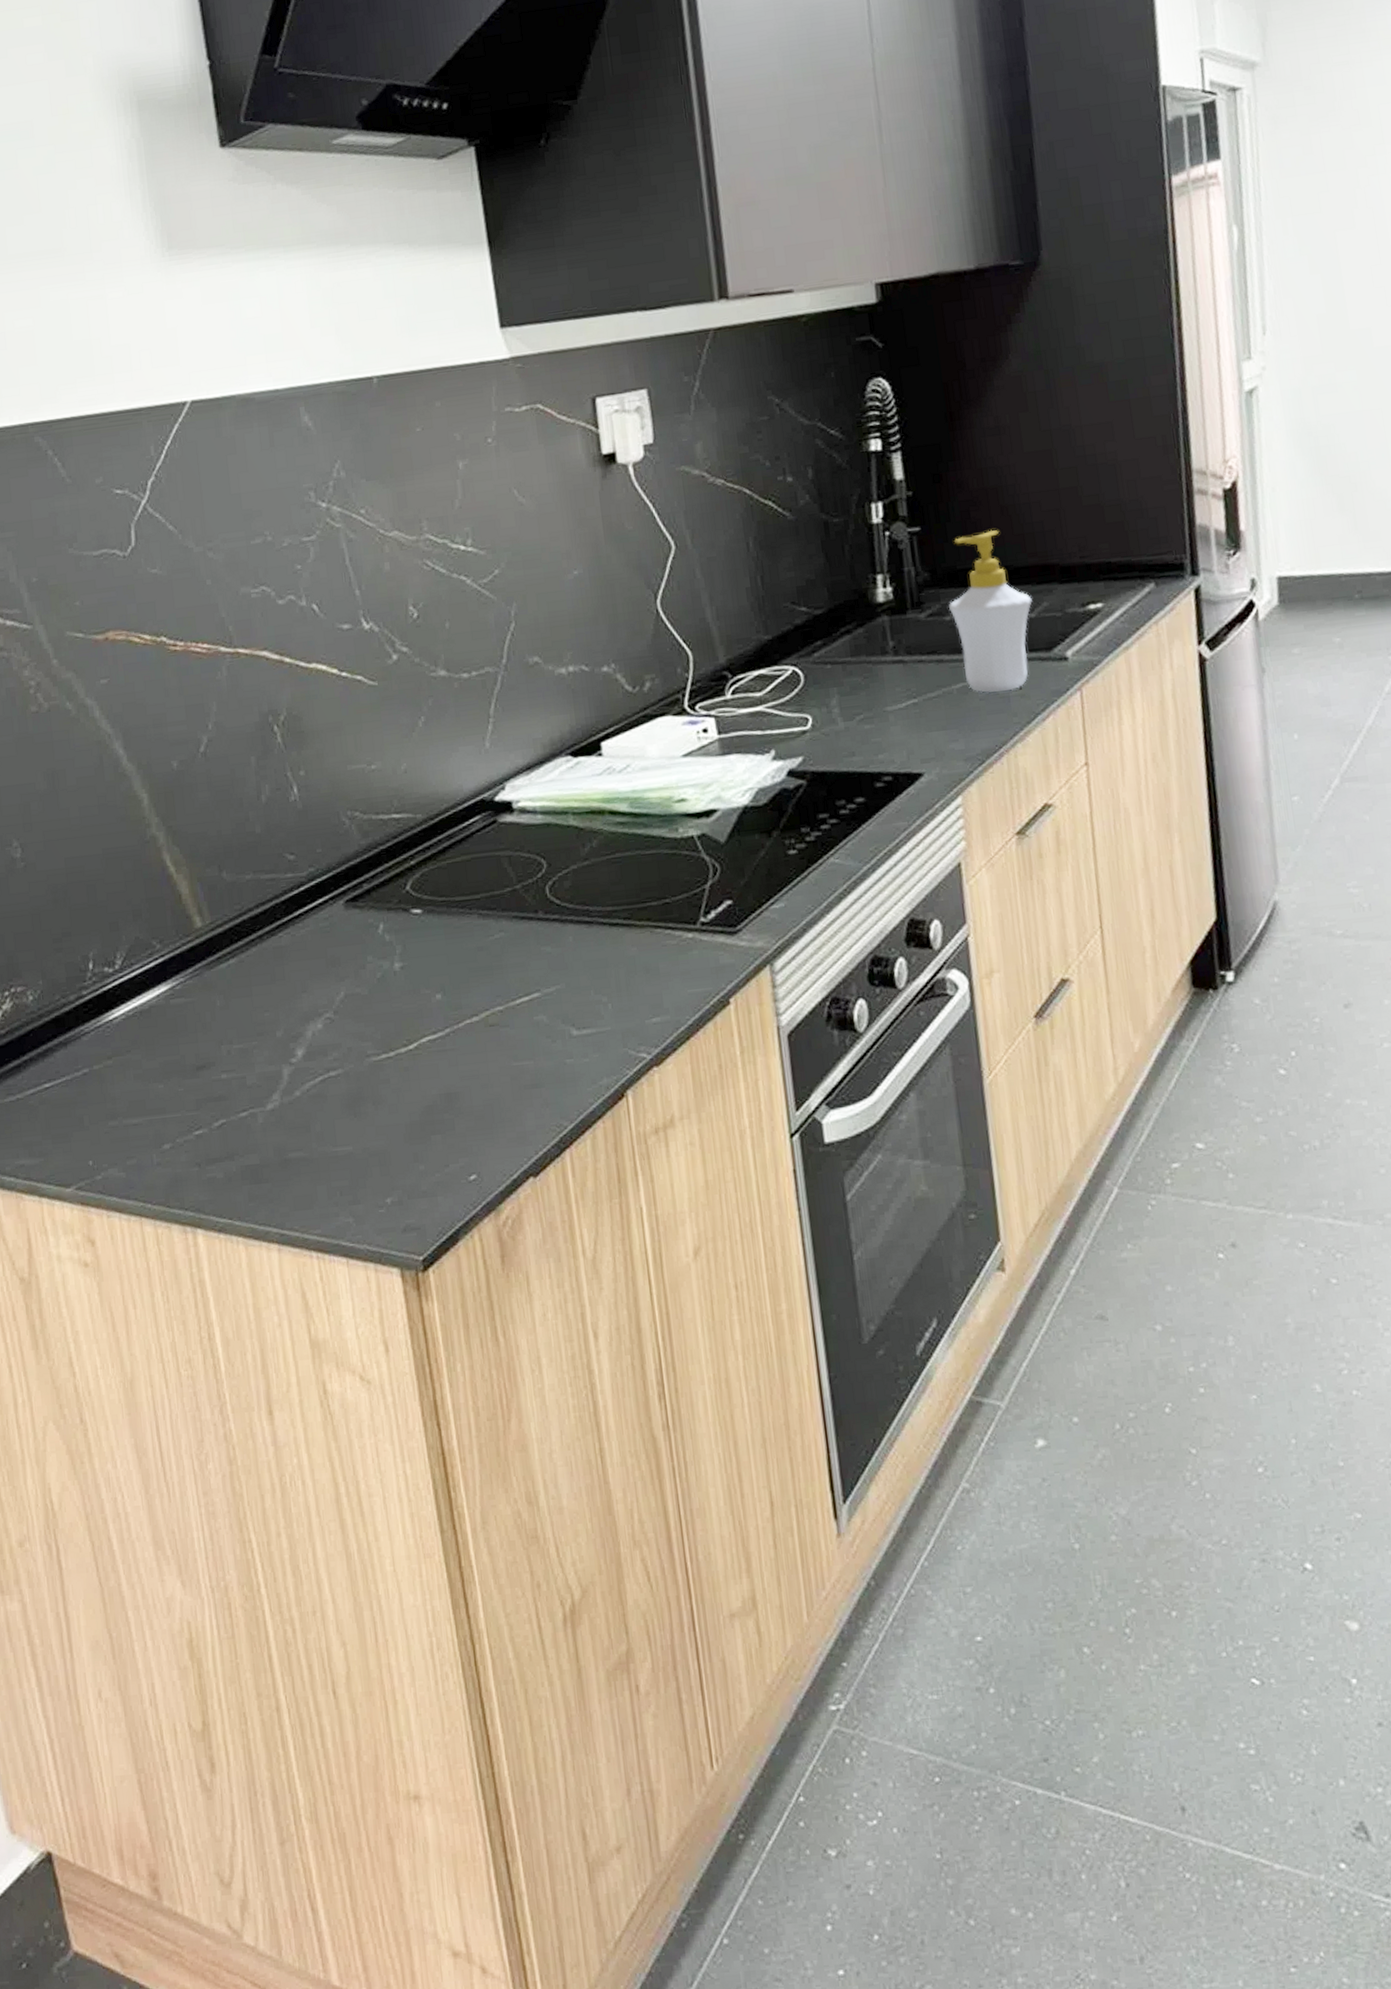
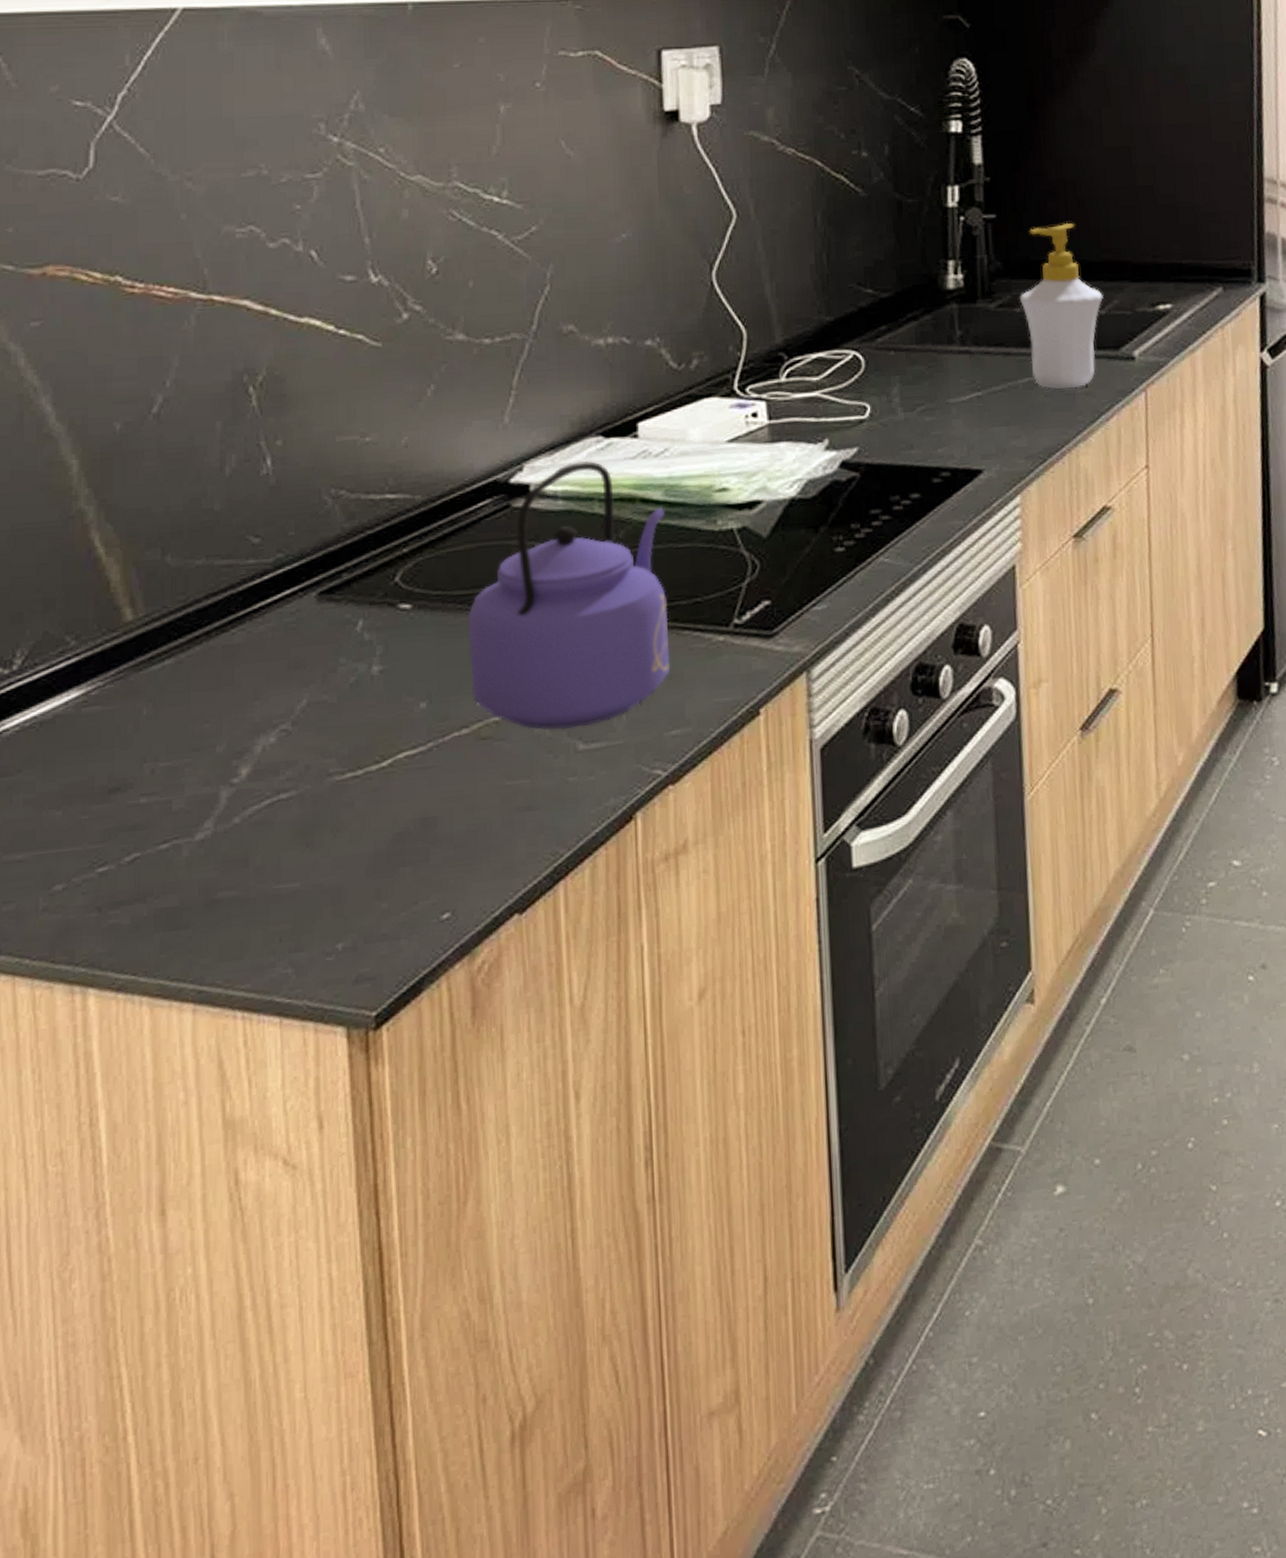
kettle: none [468,778,648,1019] -> present [467,460,671,731]

